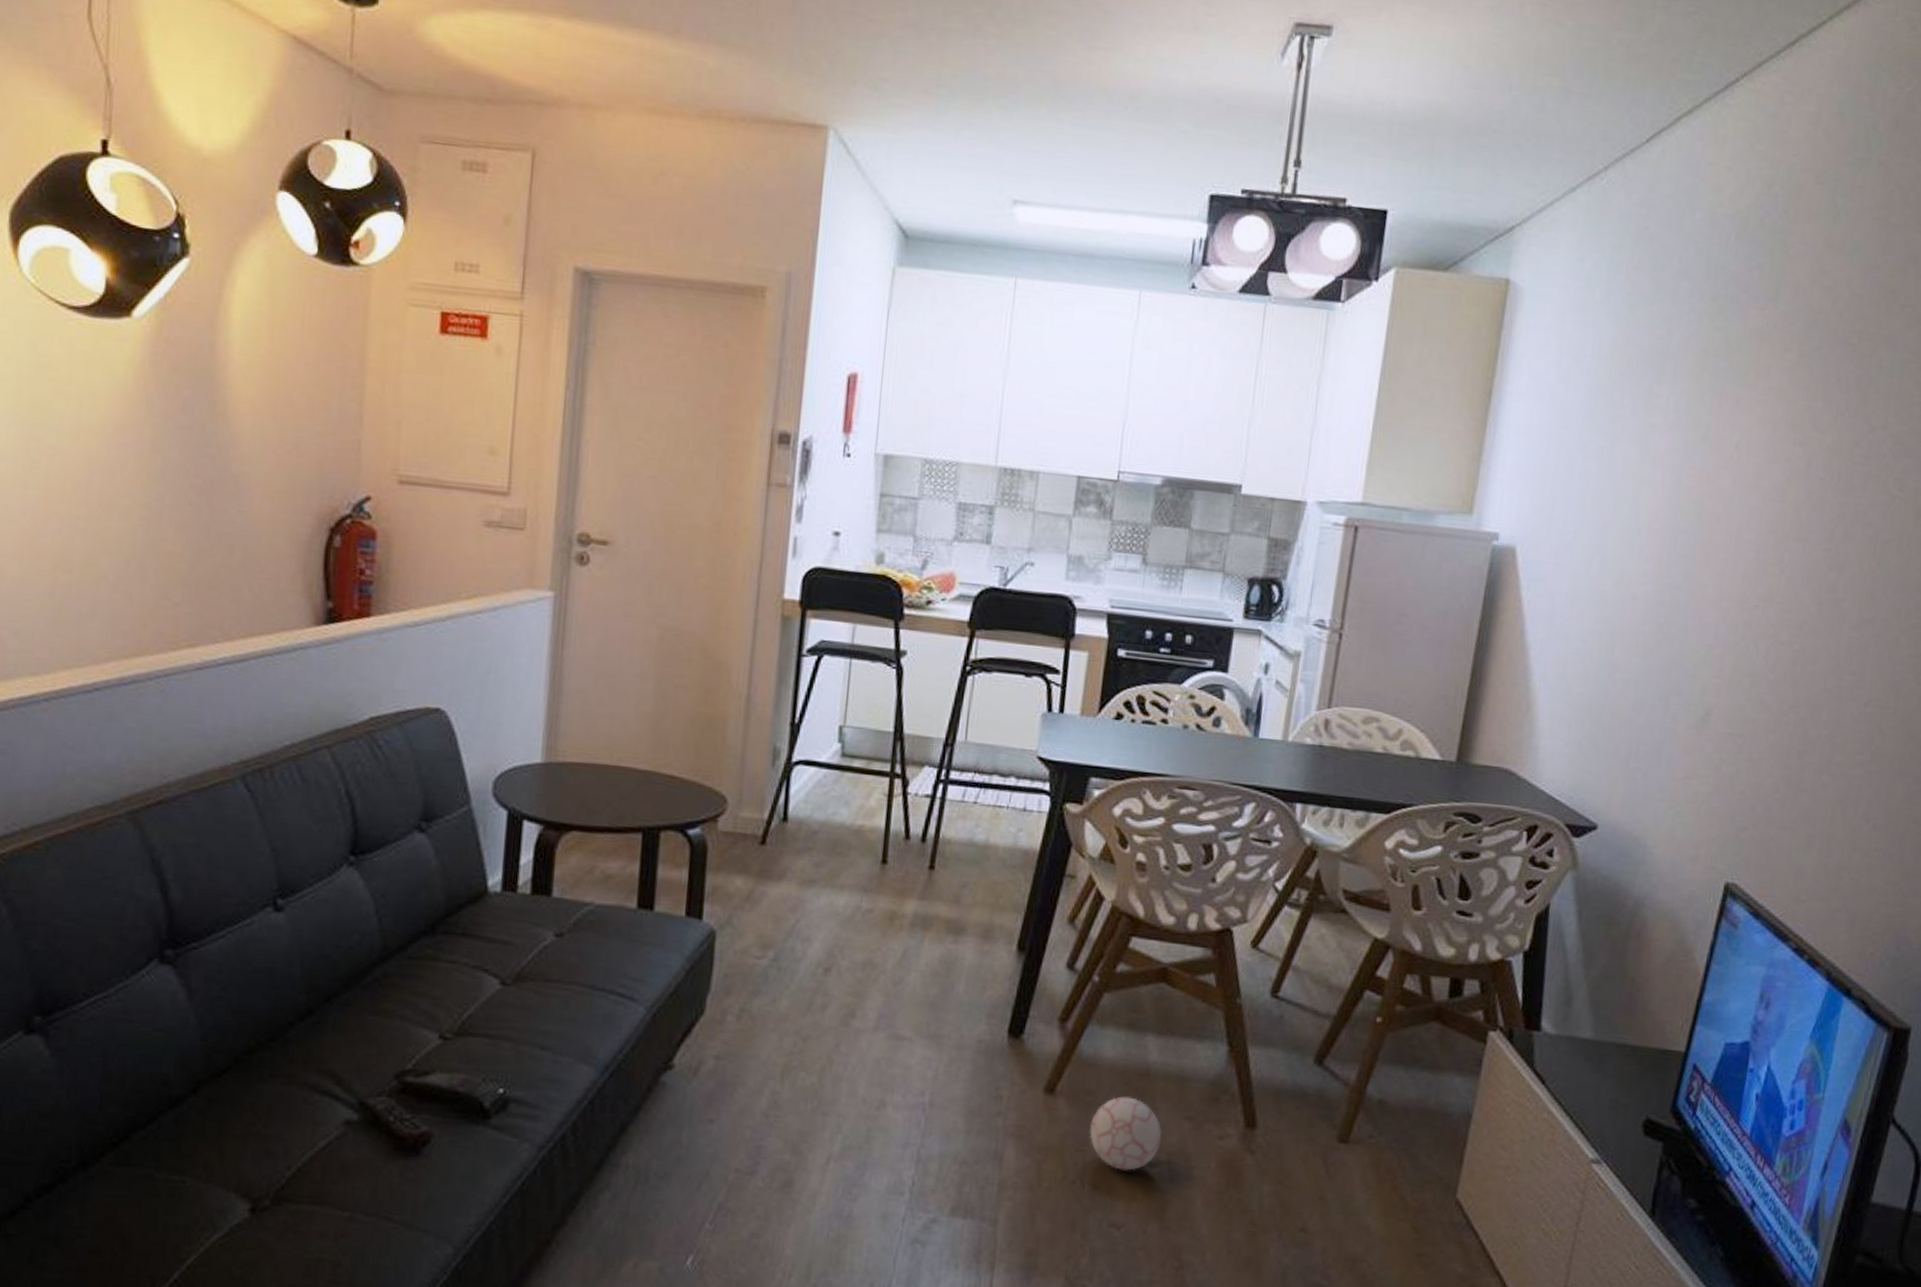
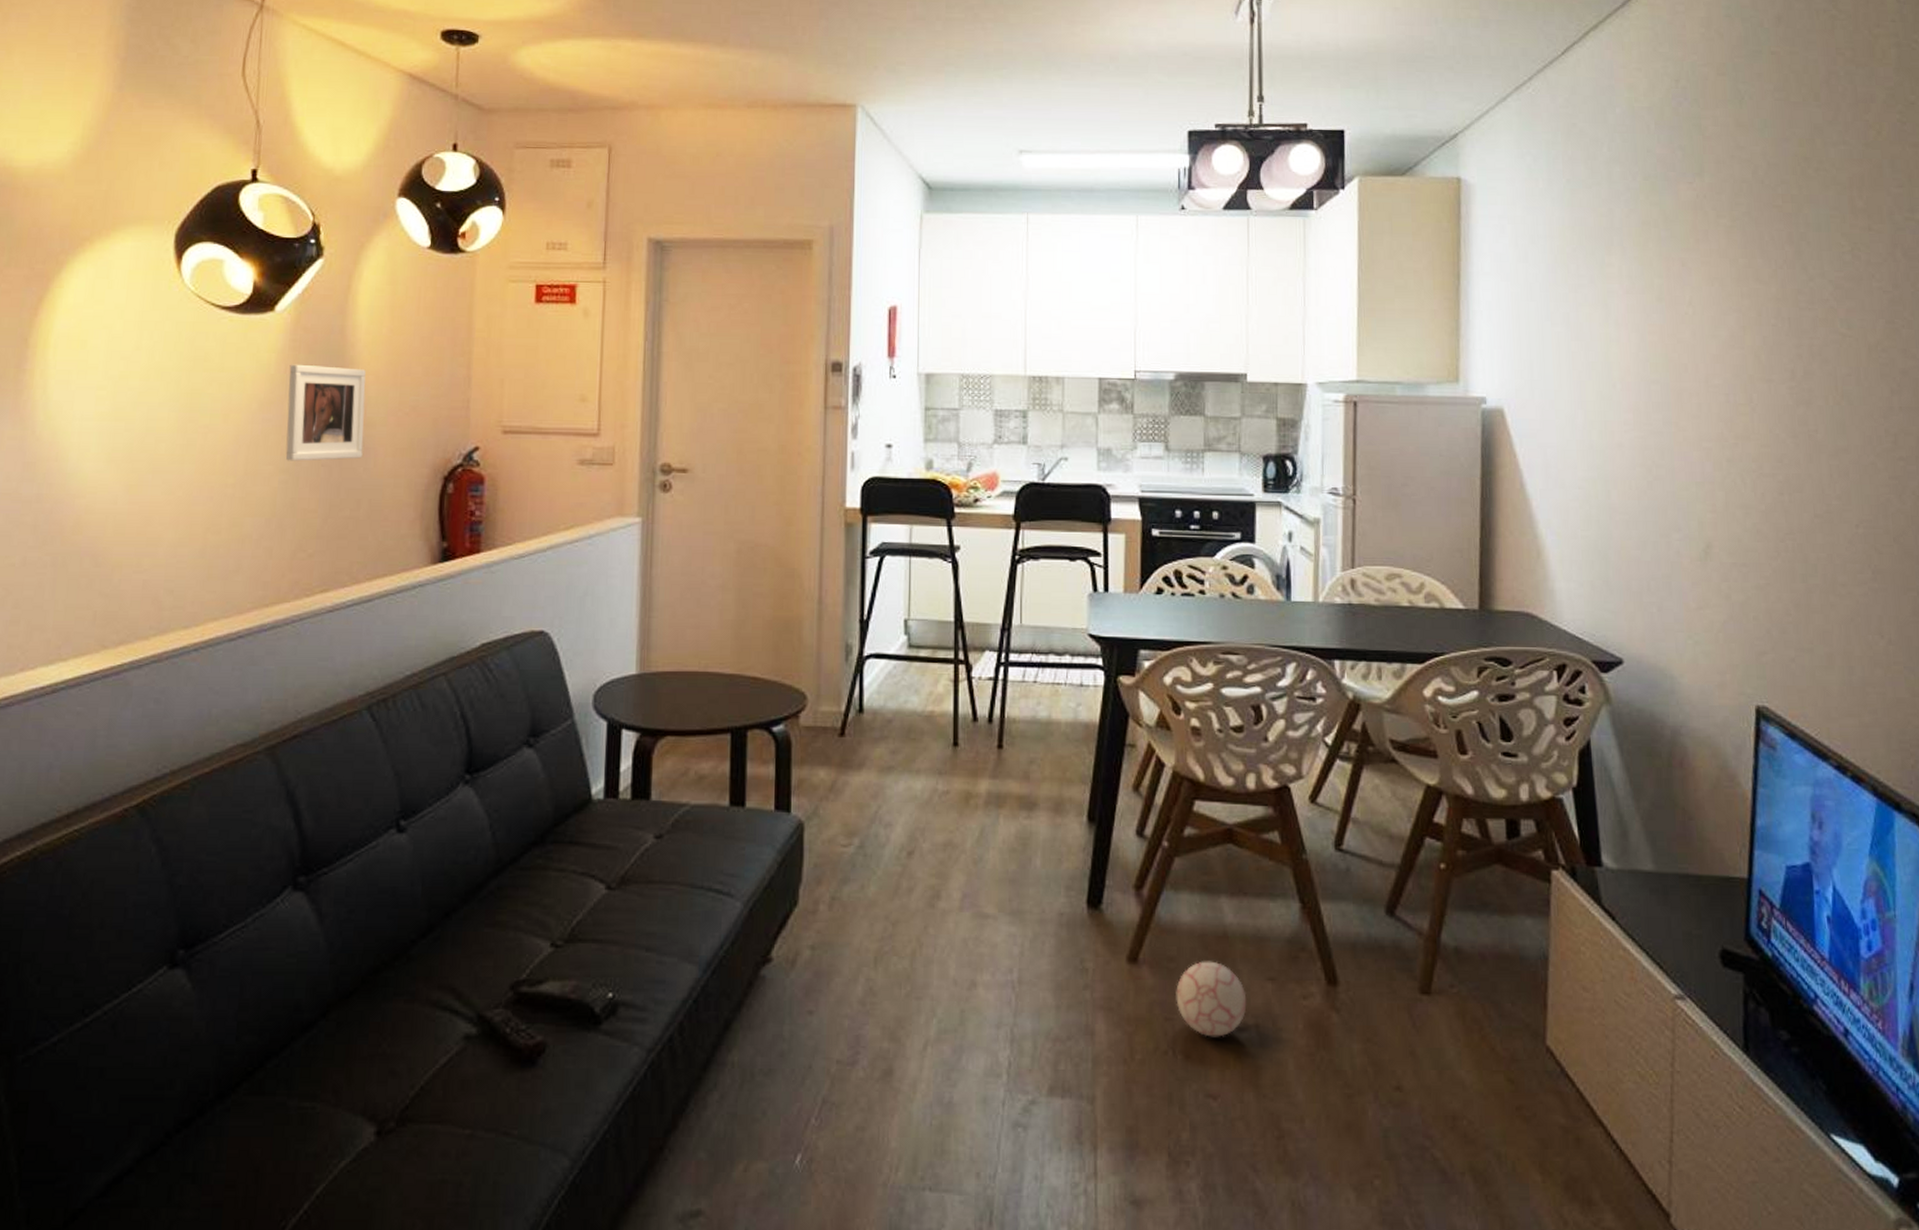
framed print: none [146,382,240,499] -> present [285,364,366,461]

